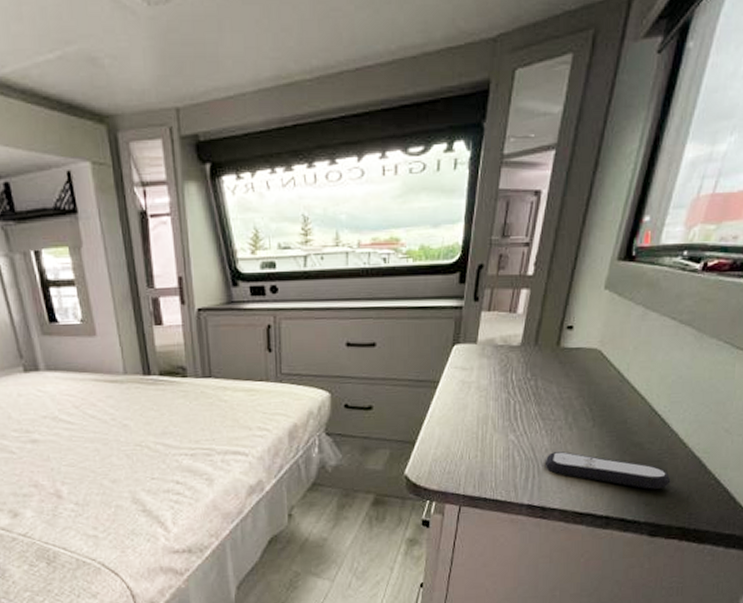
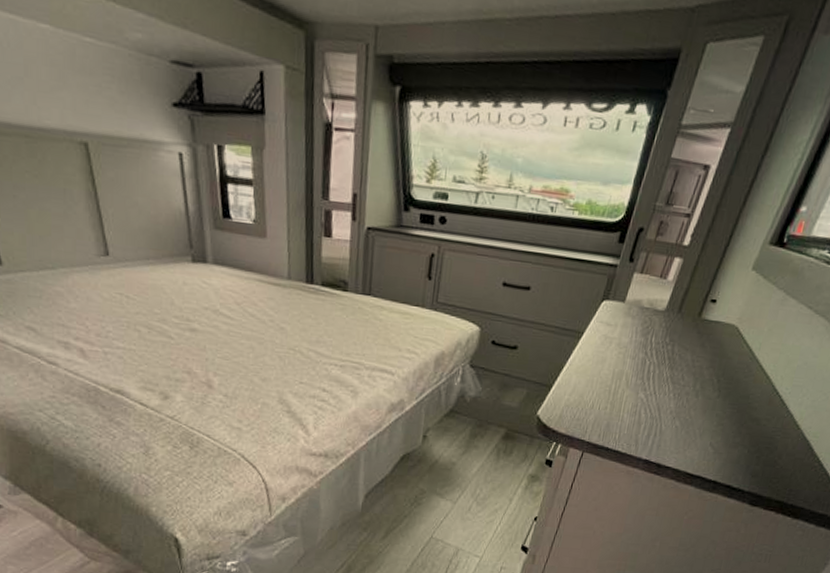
remote control: present [544,451,671,489] -> none [667,415,779,464]

